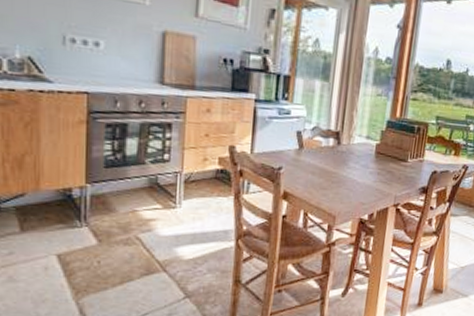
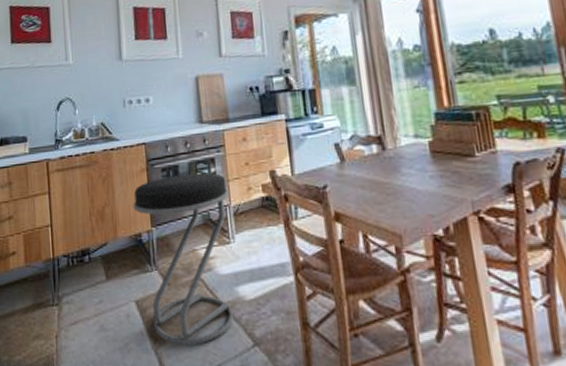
stool: none [64,133,182,296] -> present [133,172,233,345]

